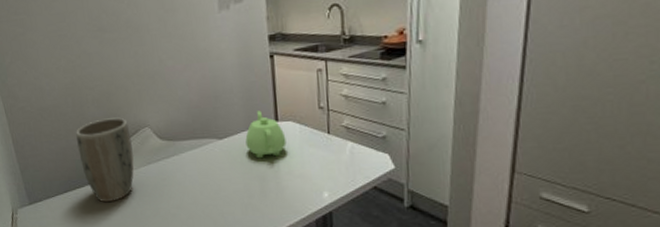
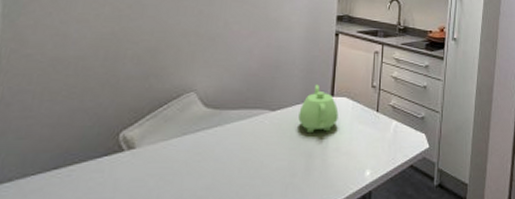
plant pot: present [76,117,134,203] -> none [92,78,171,183]

